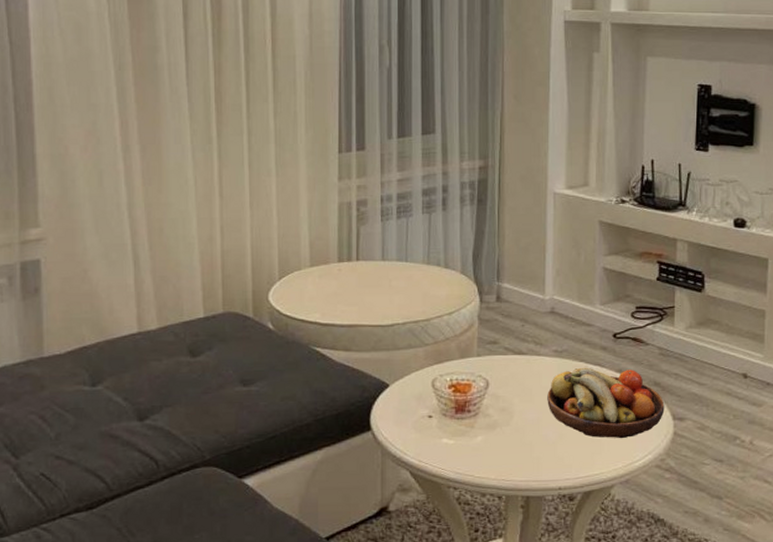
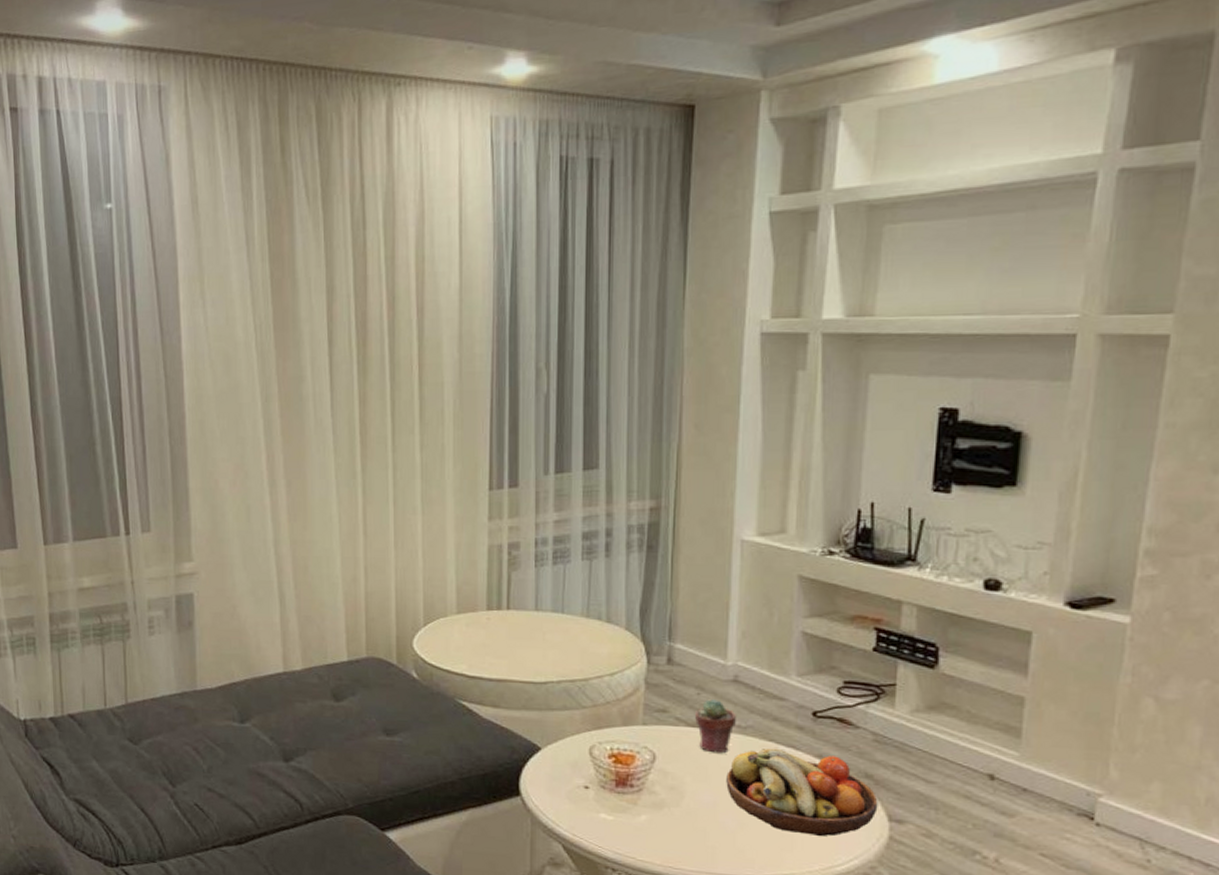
potted succulent: none [520,329,553,376] -> present [694,699,736,753]

